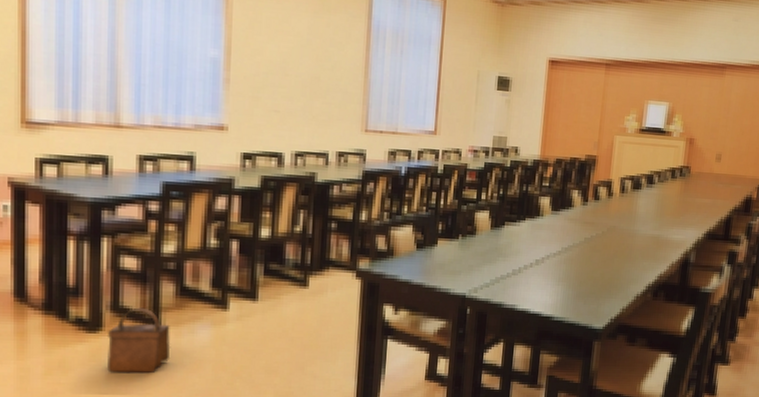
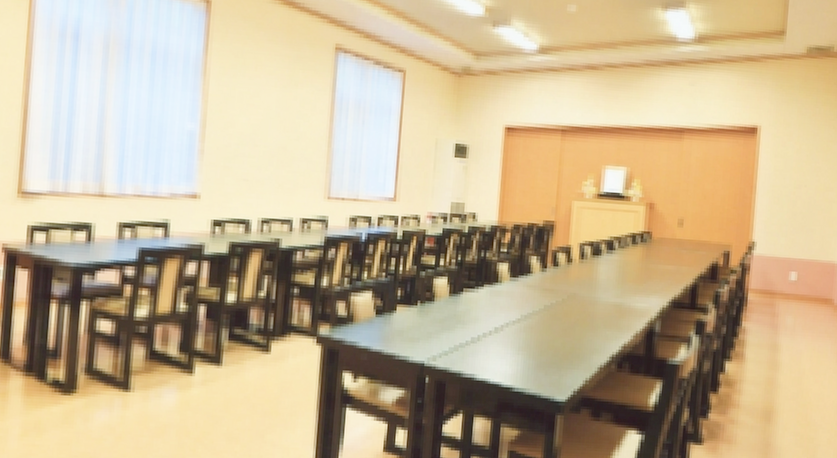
handbag: present [107,307,171,373] -> none [79,370,139,437]

